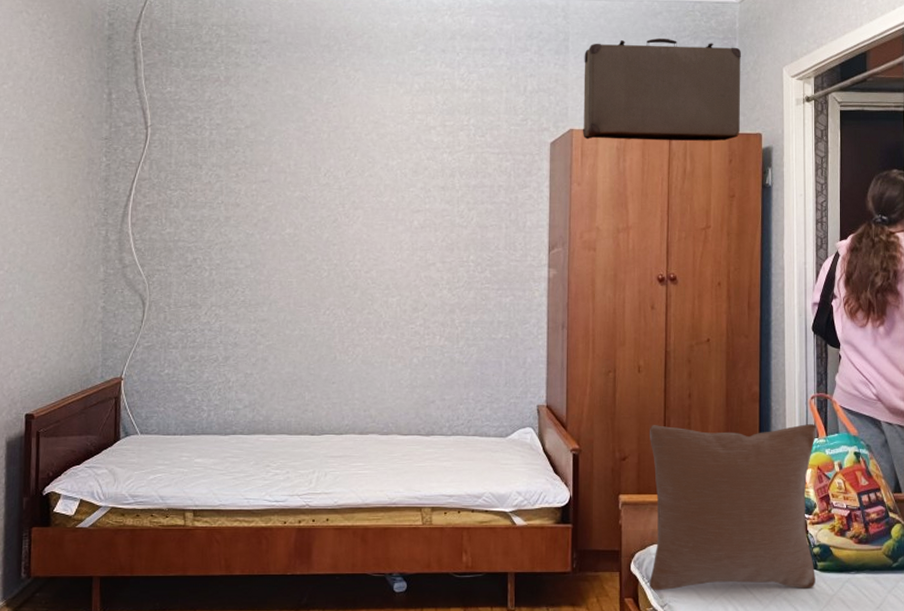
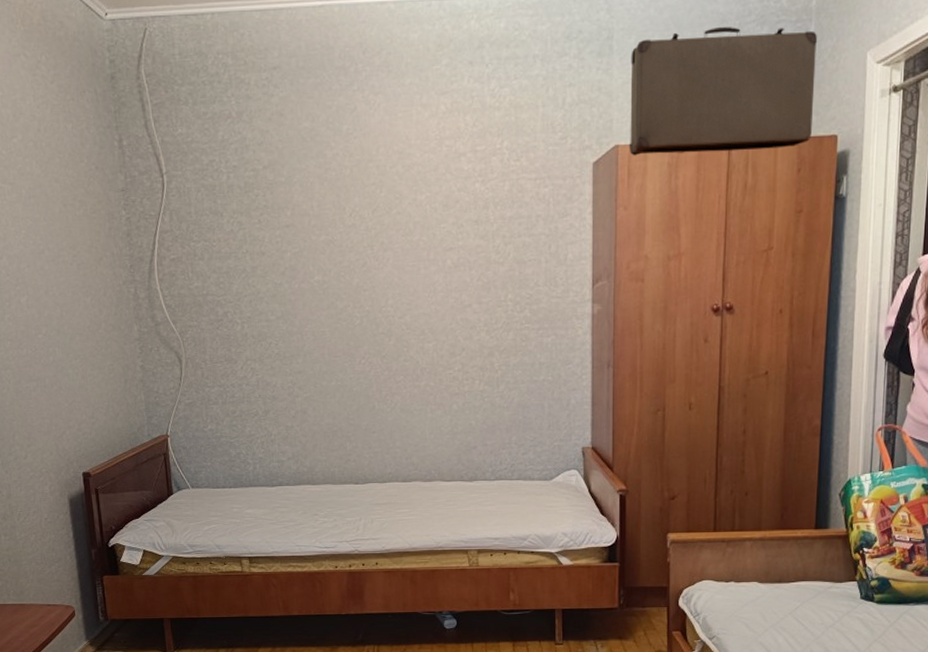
pillow: present [649,423,817,591] -> none [697,456,882,625]

